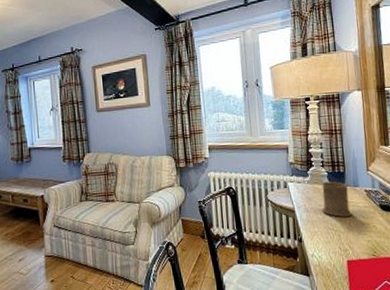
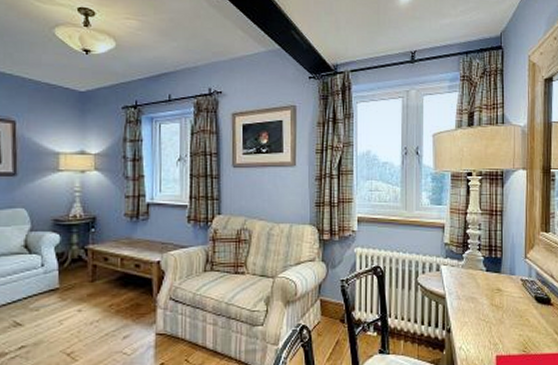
mug: present [321,181,352,218] -> none [474,266,506,308]

